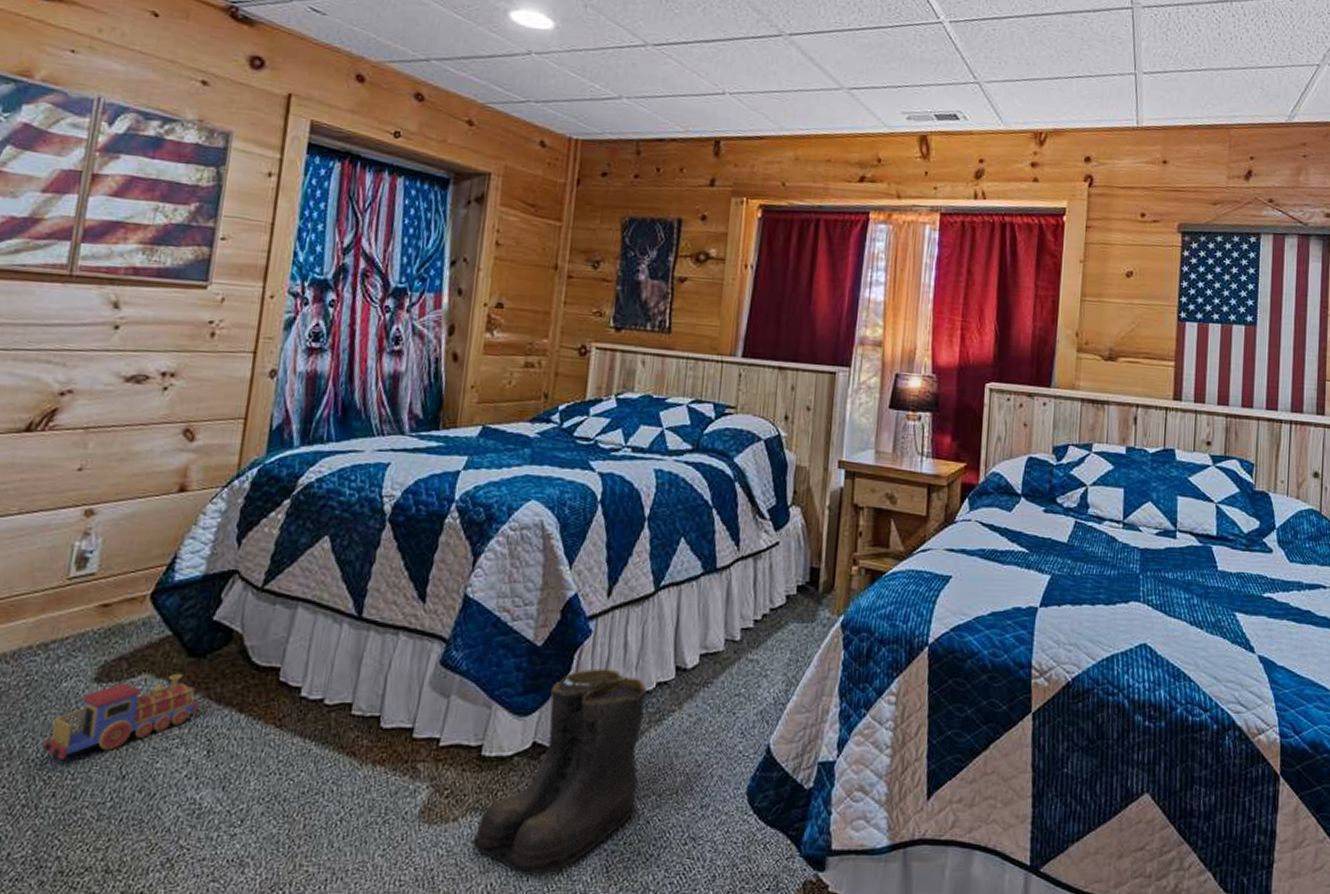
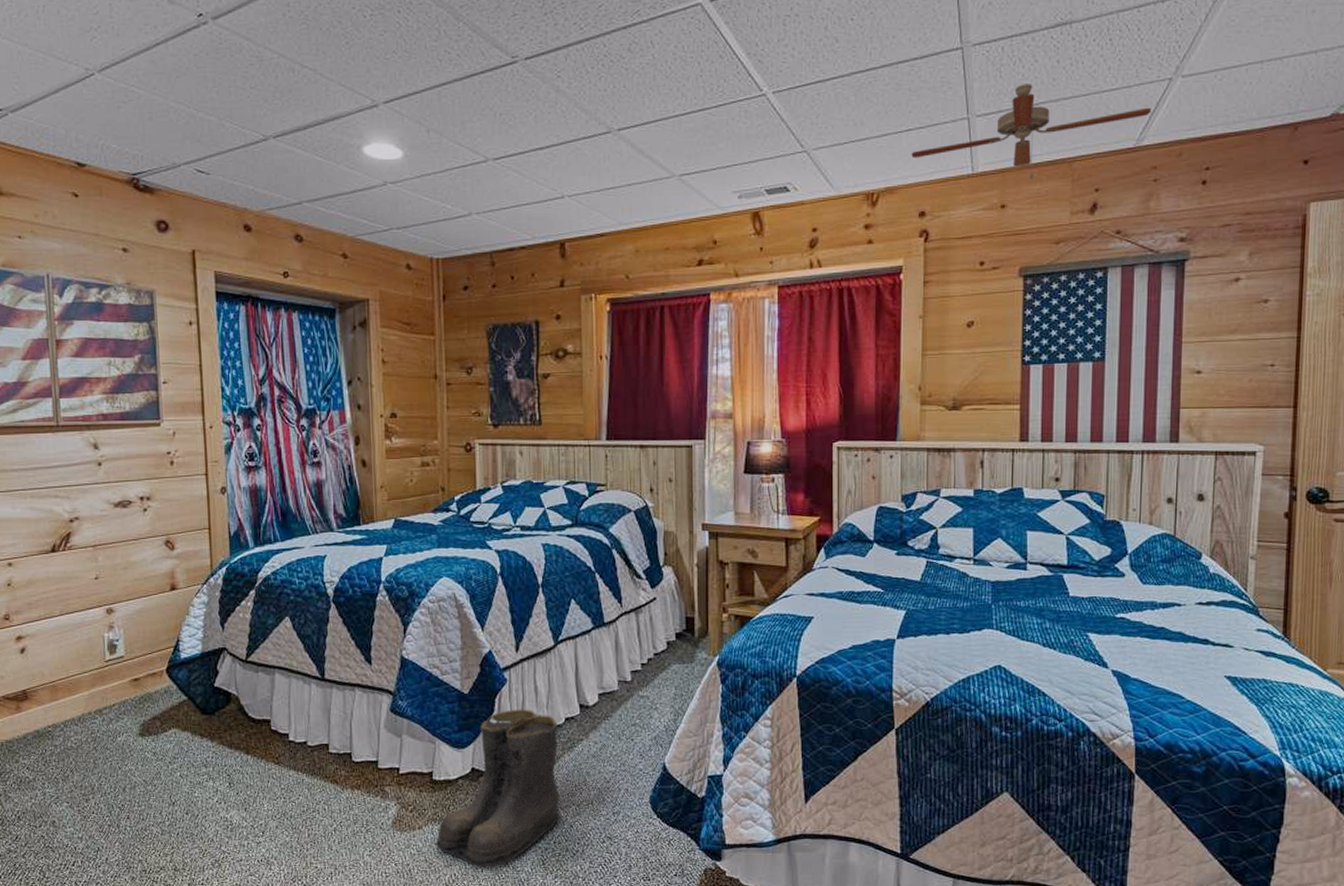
toy train: present [43,673,199,759] -> none [114,727,216,792]
ceiling fan: none [1080,49,1302,141] -> present [911,84,1152,180]

